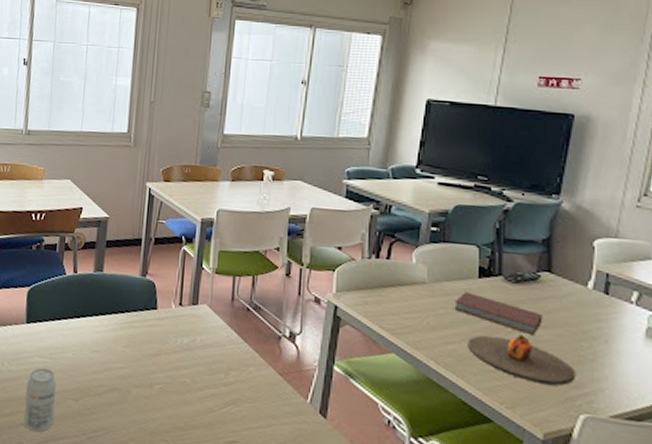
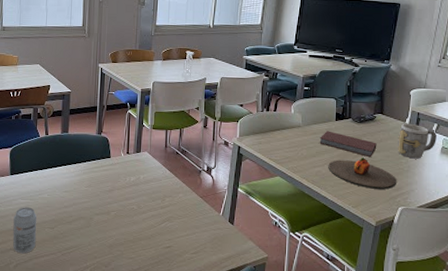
mug: none [576,287,638,343] -> present [398,123,436,159]

